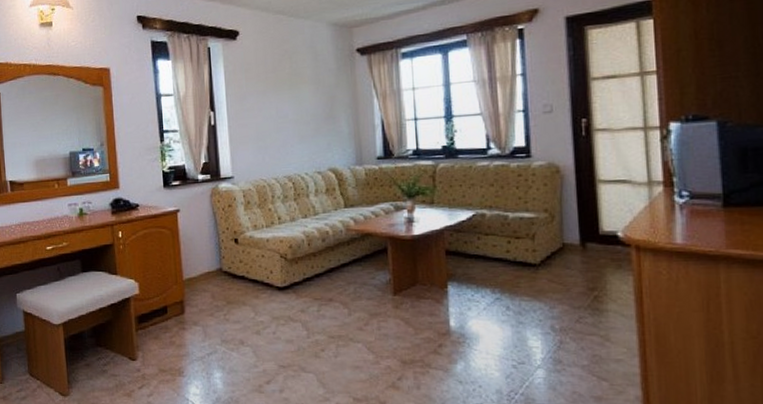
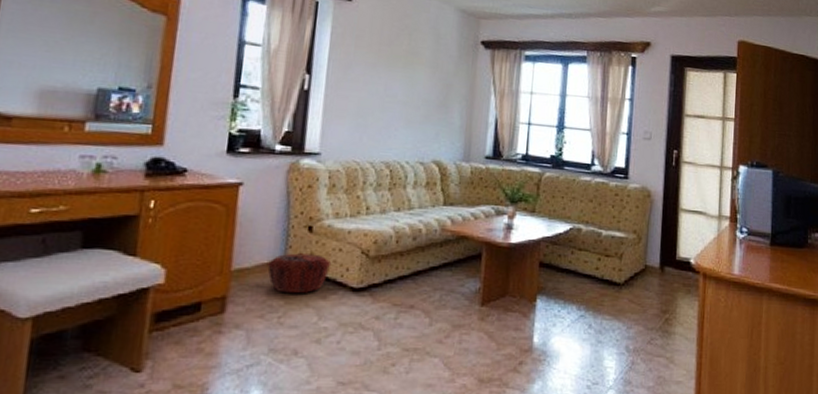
woven basket: none [208,261,258,295] -> present [266,252,332,294]

